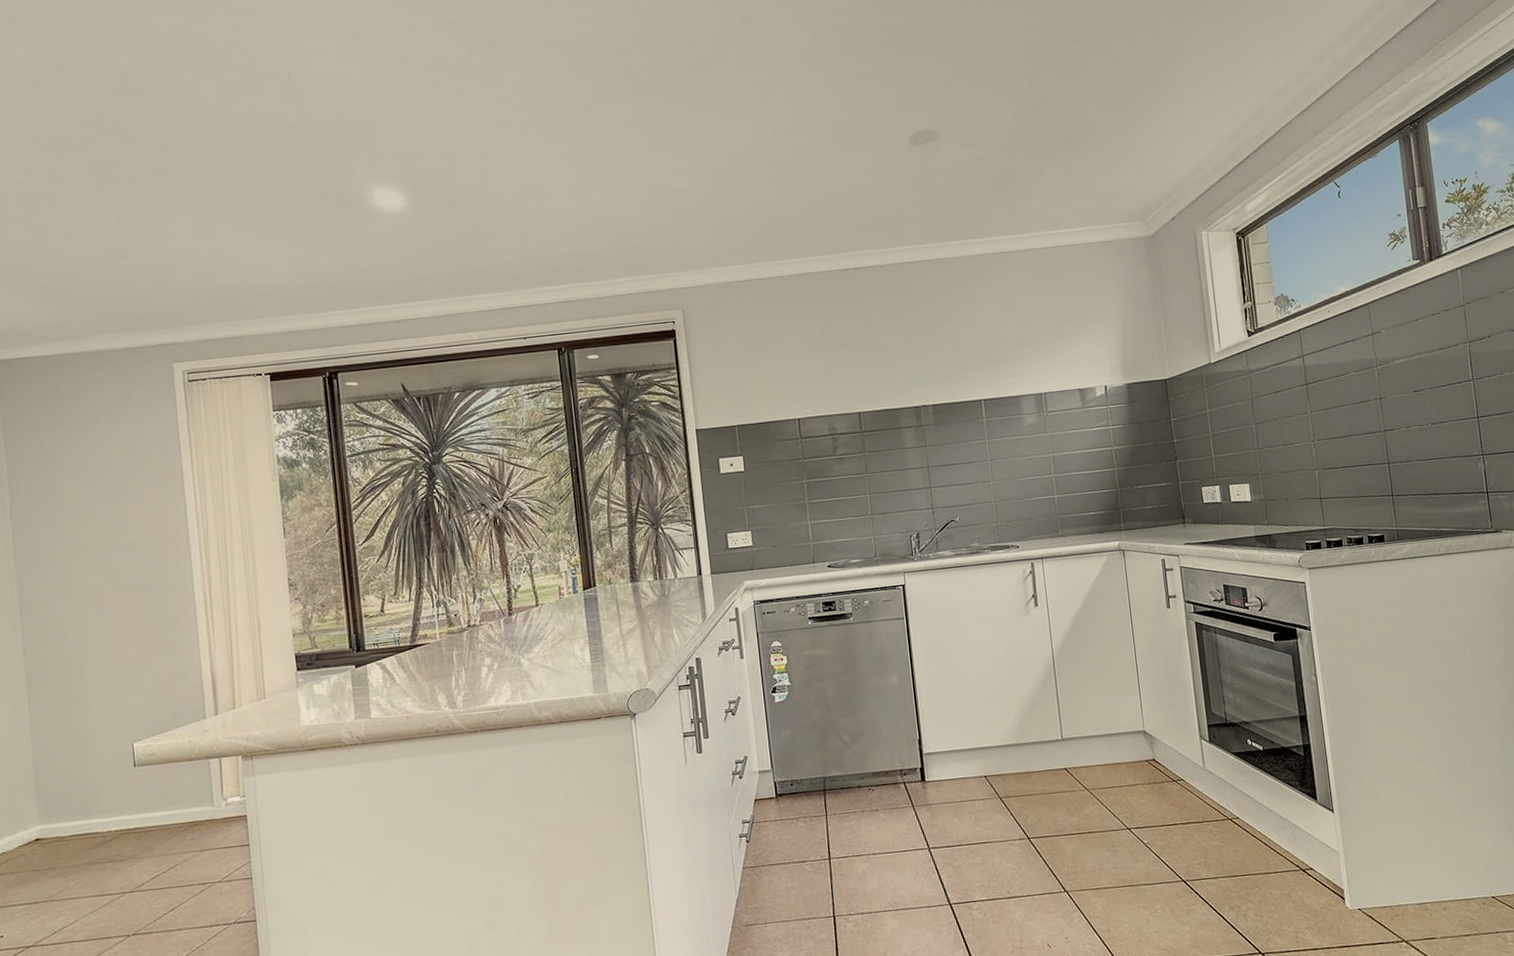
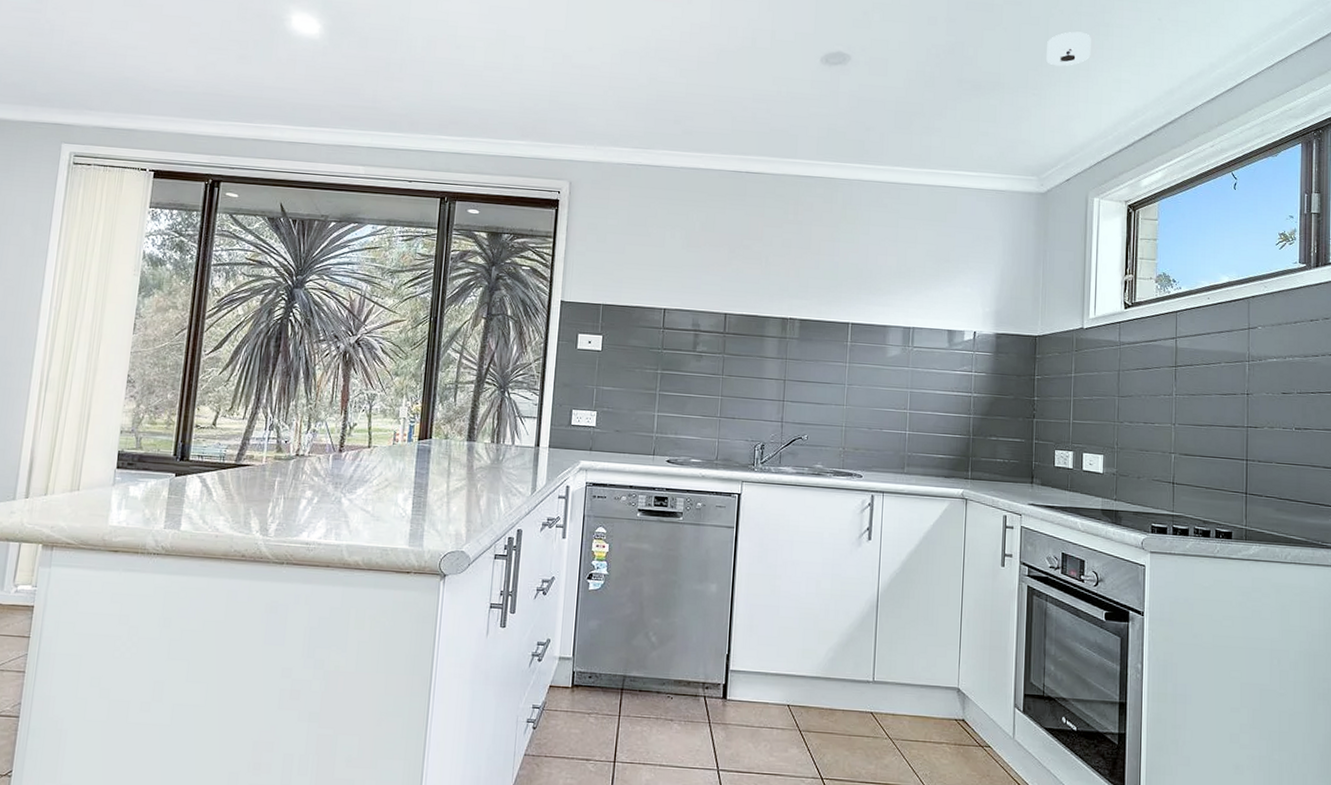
smoke detector: none [1131,65,1177,105] -> present [1046,31,1091,67]

